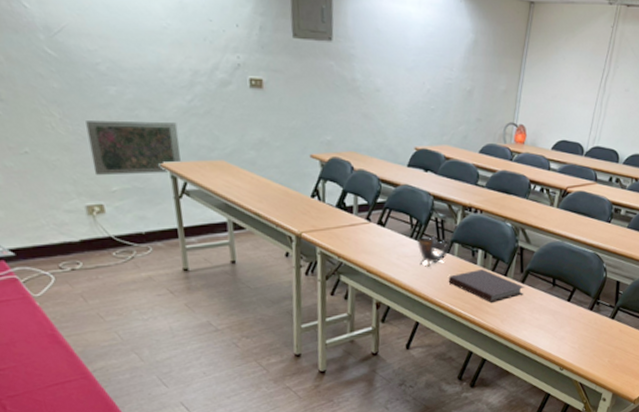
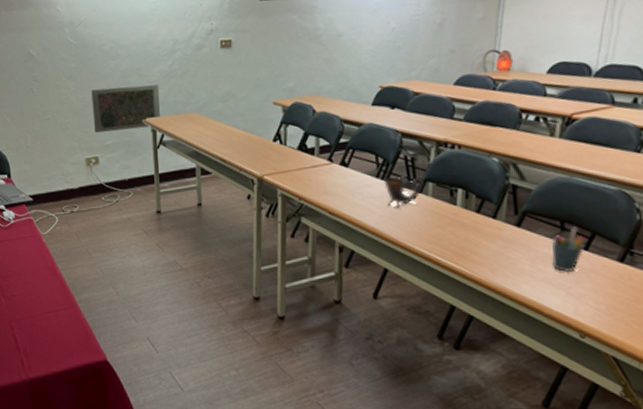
notebook: present [448,269,525,302] -> none [421,211,522,249]
pen holder: none [545,282,569,320] -> present [552,226,586,273]

